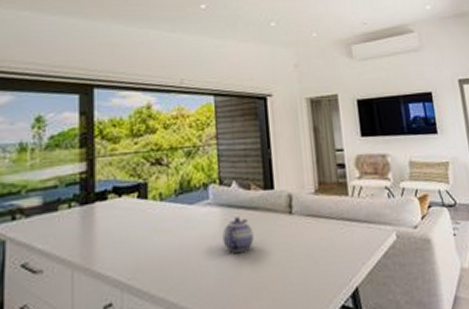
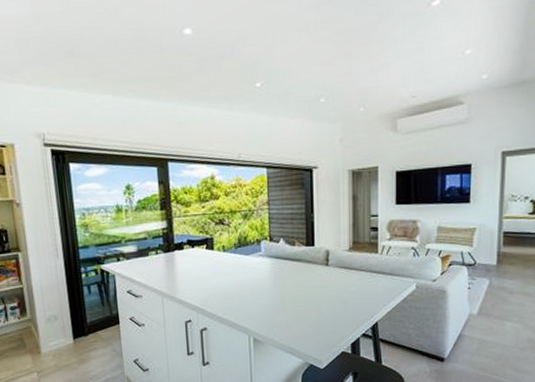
teapot: present [222,217,254,253] -> none [271,266,296,292]

